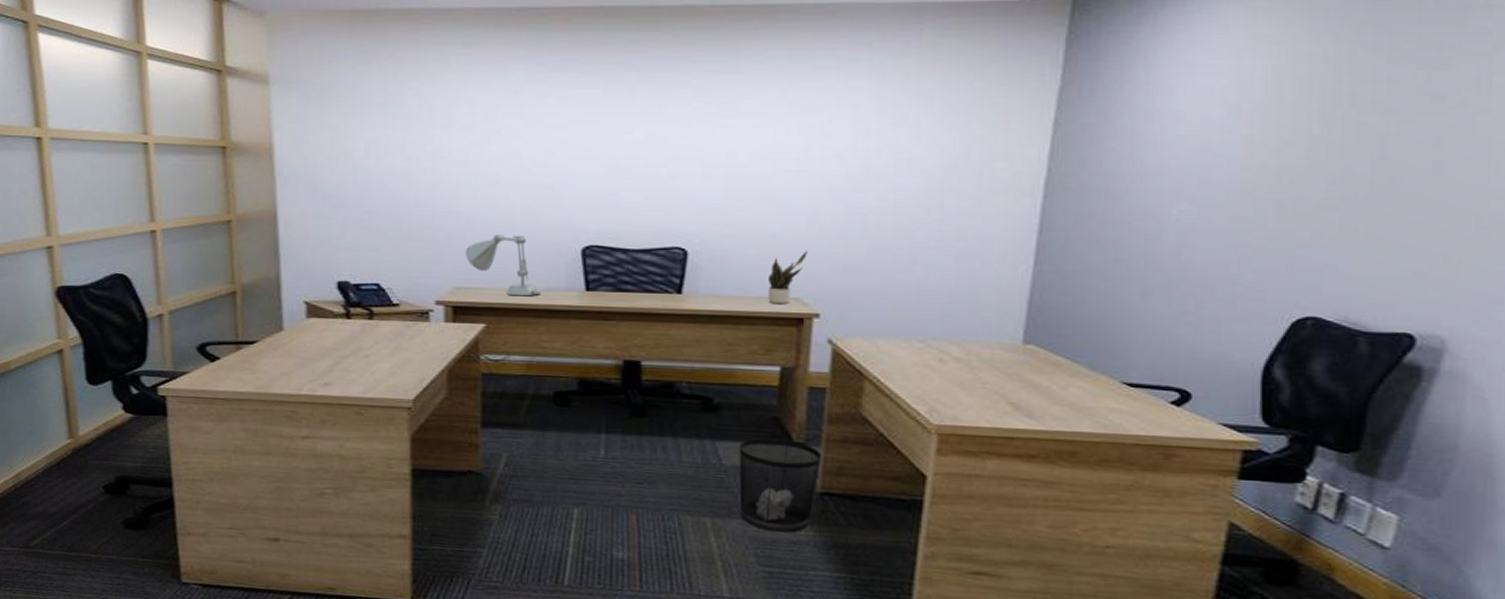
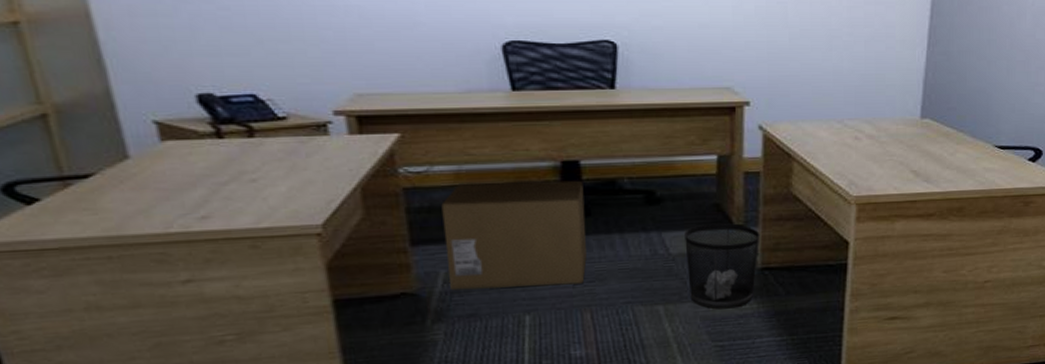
desk lamp: present [465,234,540,297] -> none [362,30,460,101]
box: none [510,373,642,484] -> present [441,180,587,291]
potted plant: present [767,250,807,305] -> none [698,39,734,95]

